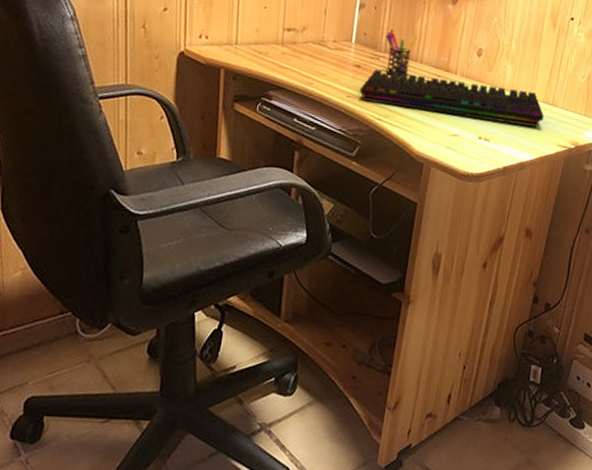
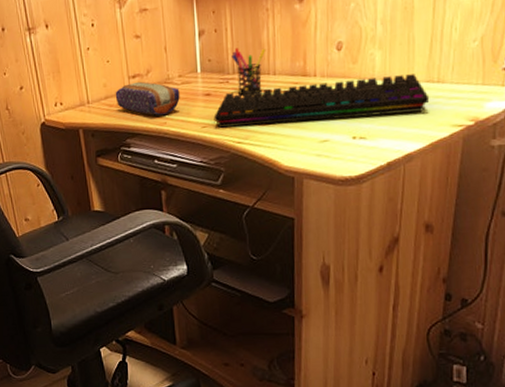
pencil case: none [265,35,332,76] -> present [115,81,180,116]

